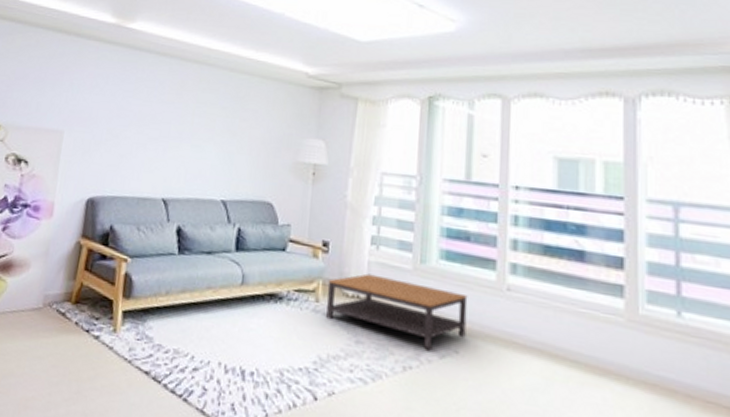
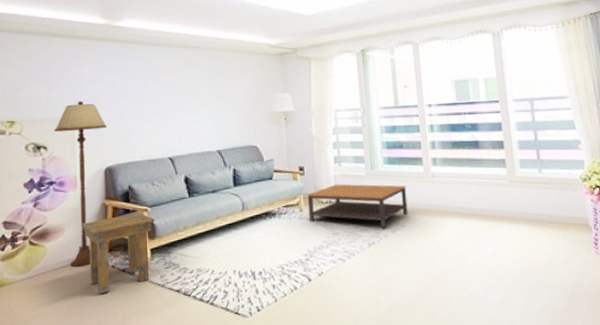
floor lamp: none [29,112,98,315] -> present [54,101,108,267]
side table: none [48,260,134,355] -> present [81,212,155,294]

